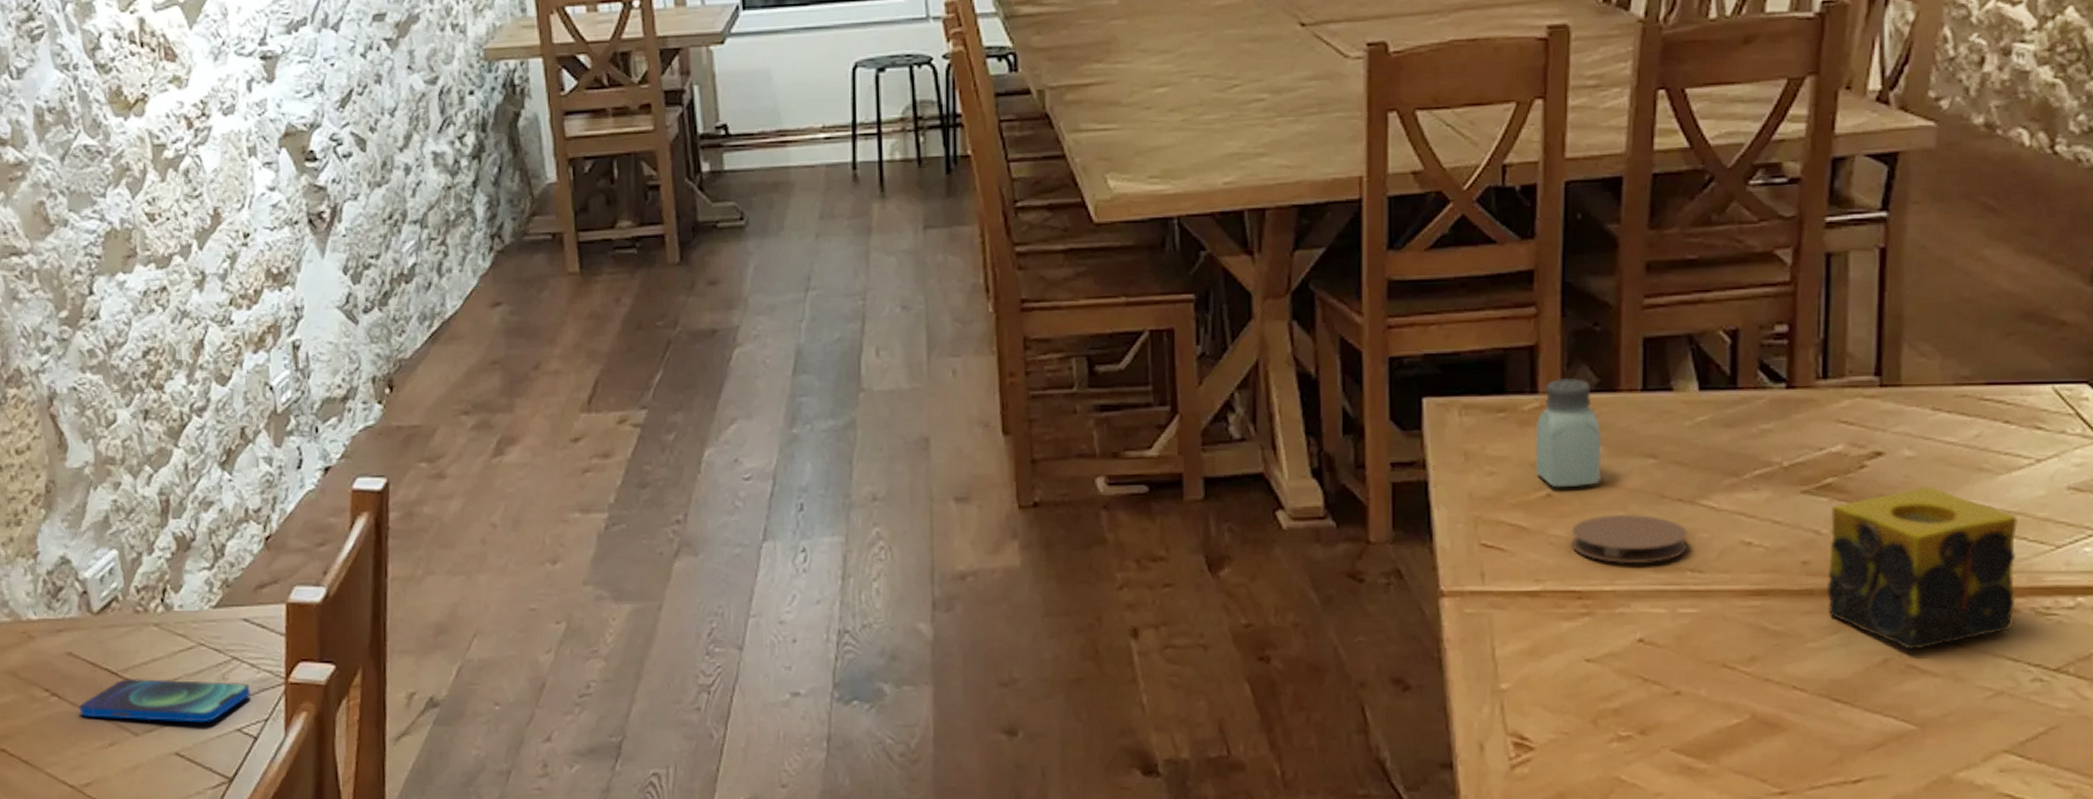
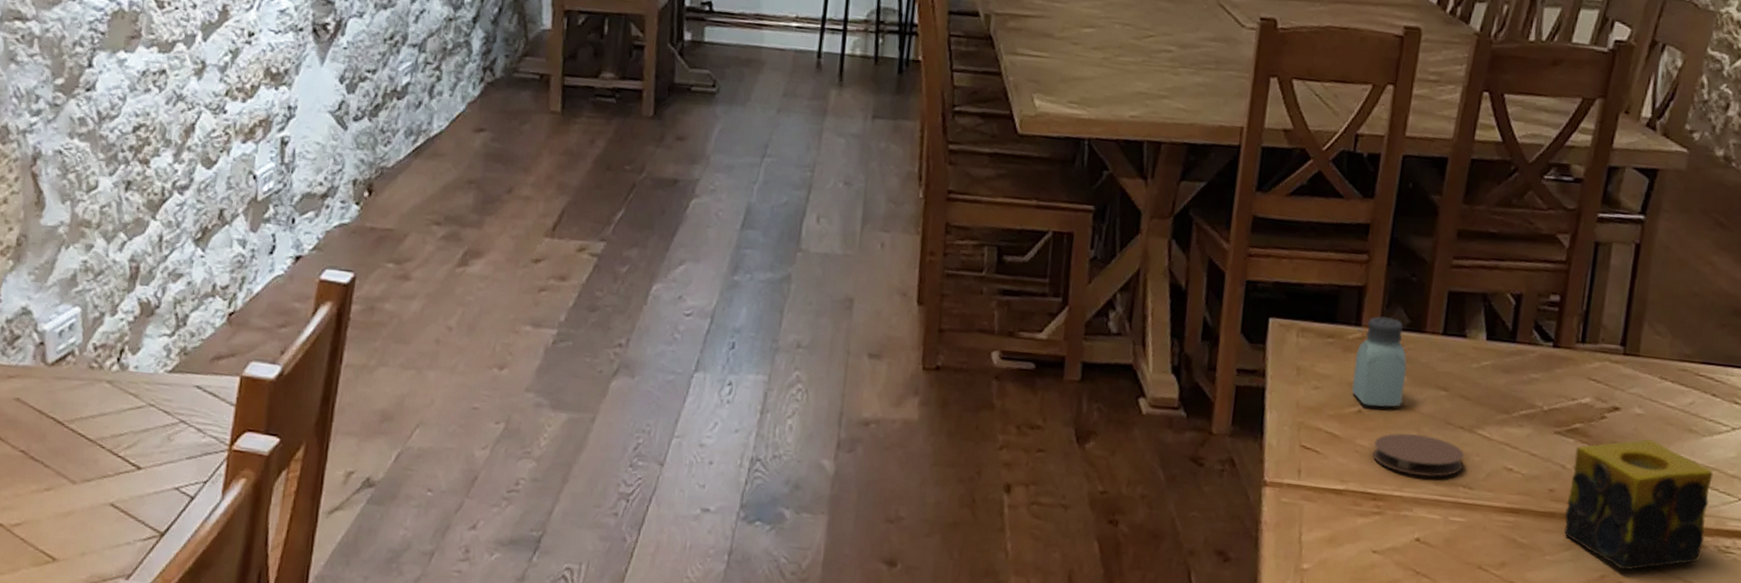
smartphone: present [78,677,250,723] -> none [19,428,194,479]

